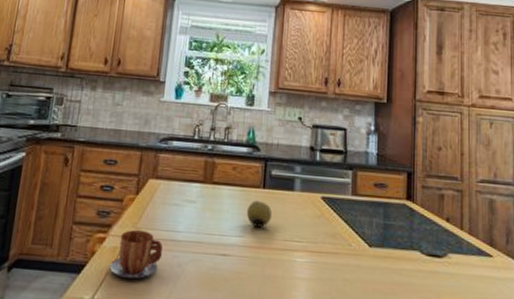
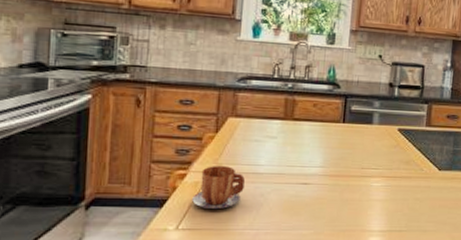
fruit: present [246,200,273,228] -> none [326,134,352,158]

